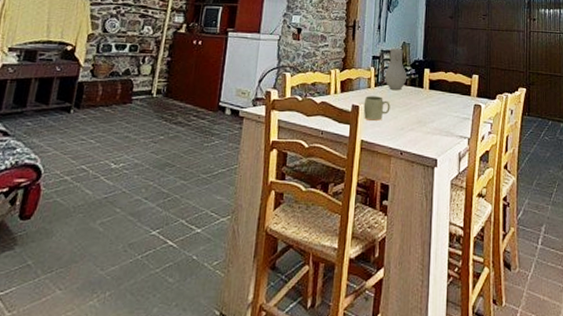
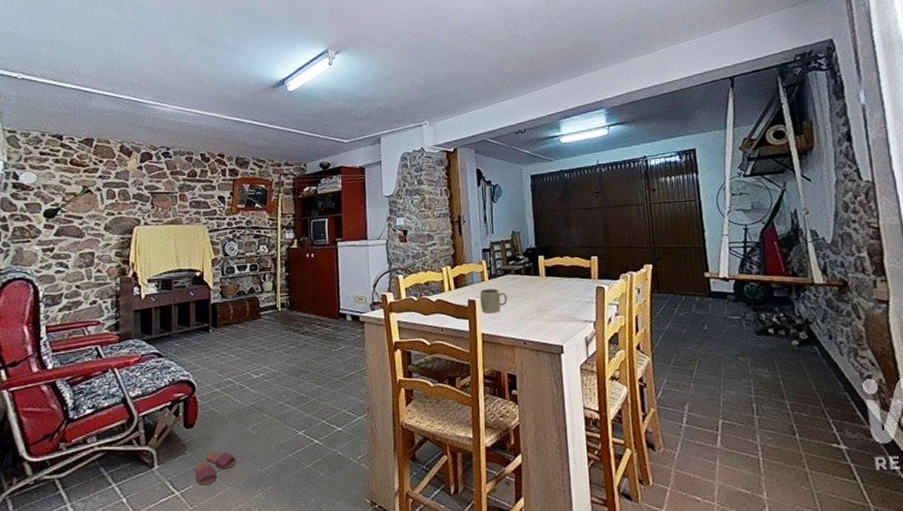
slippers: none [20,249,75,288] -> present [195,452,236,485]
vase: present [385,48,408,91] -> none [497,238,521,282]

